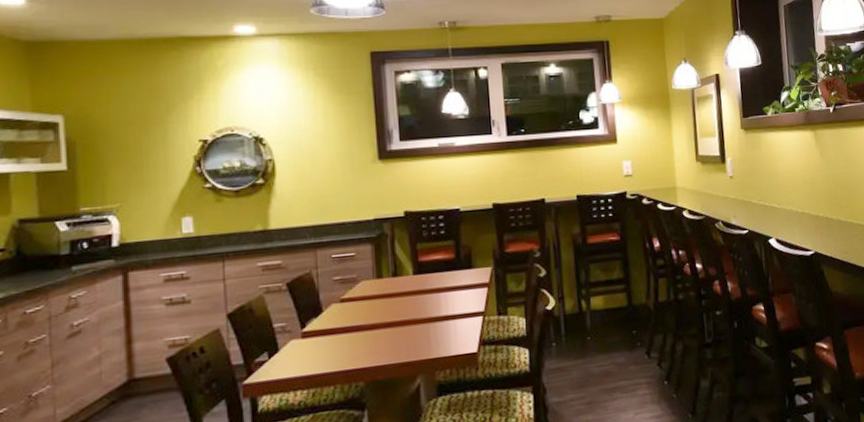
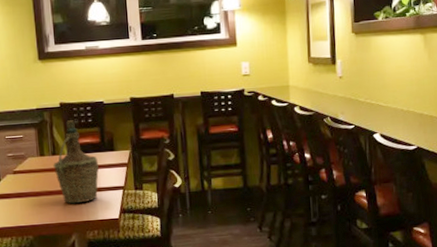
bottle: none [394,232,453,338] -> present [53,120,99,204]

